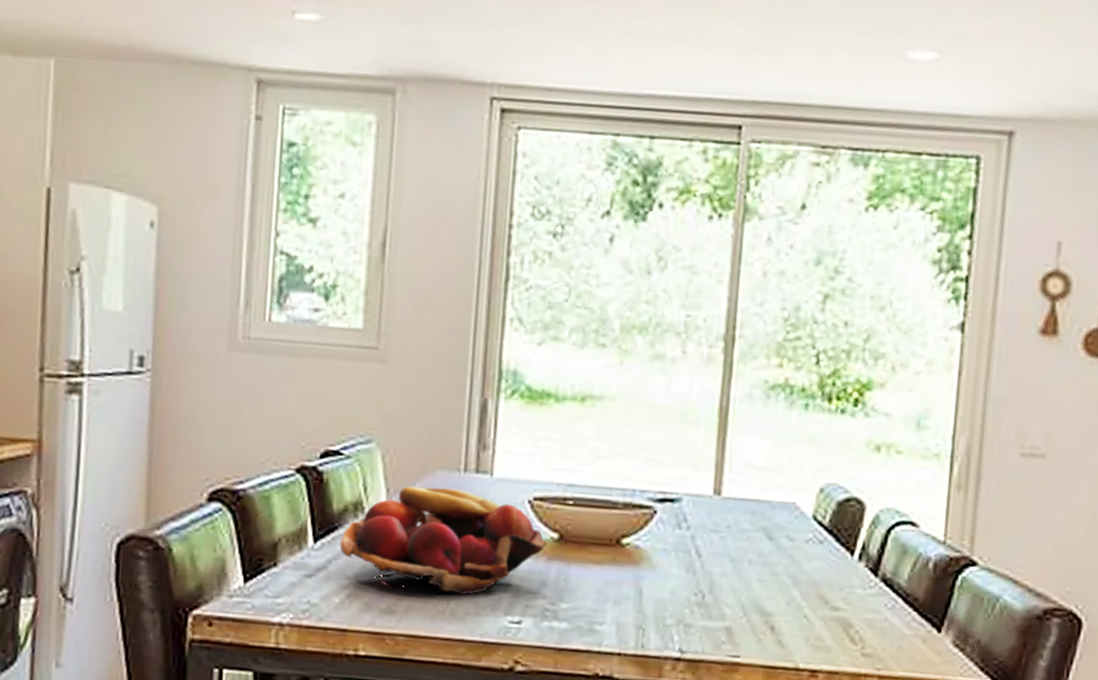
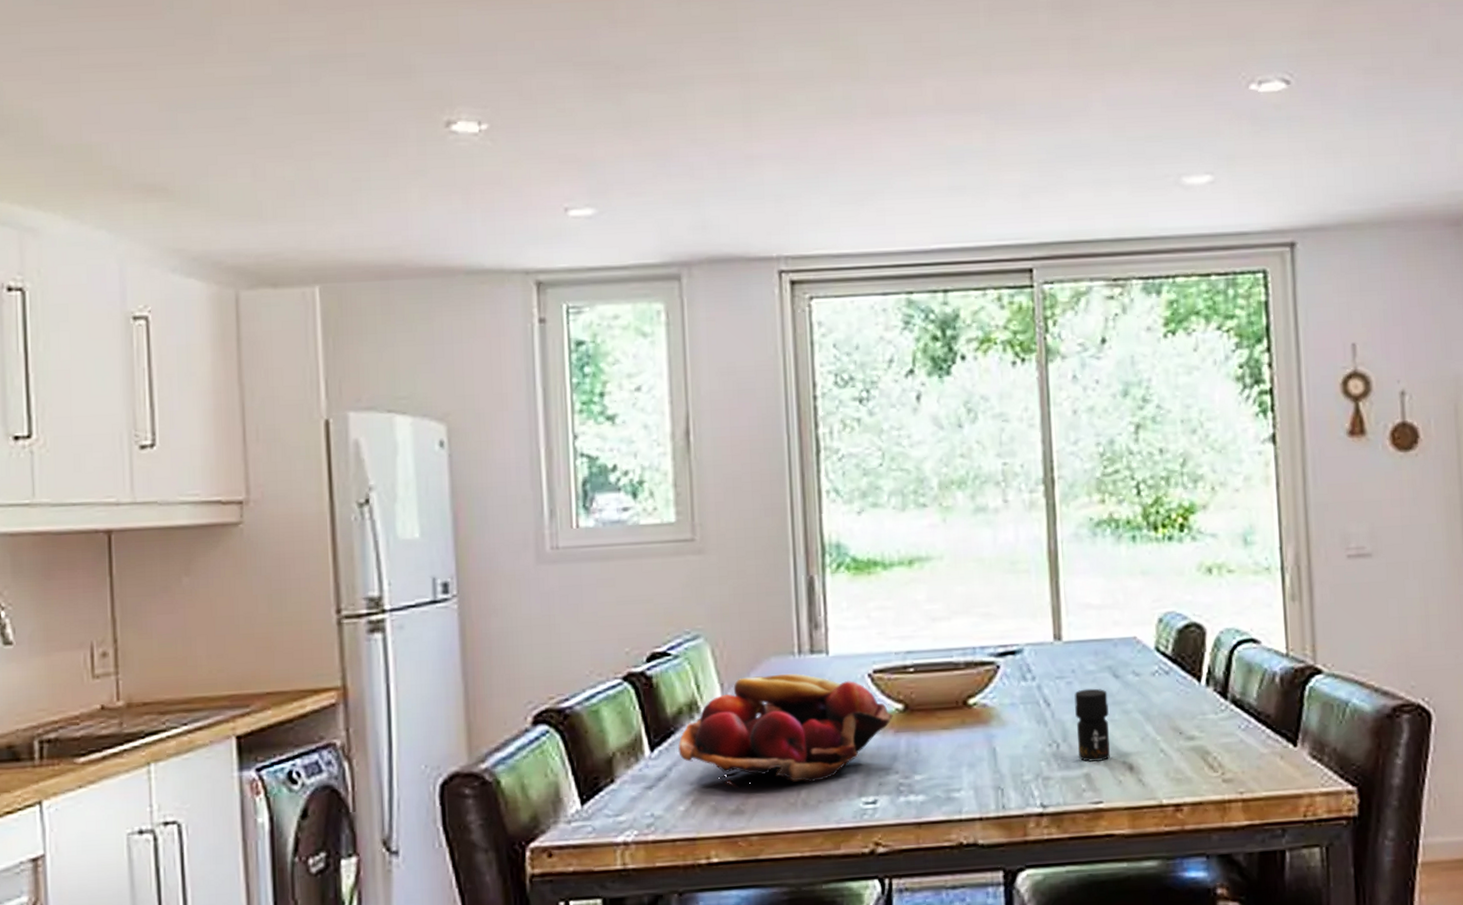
jar: none [722,545,759,618] -> present [1074,688,1111,762]

